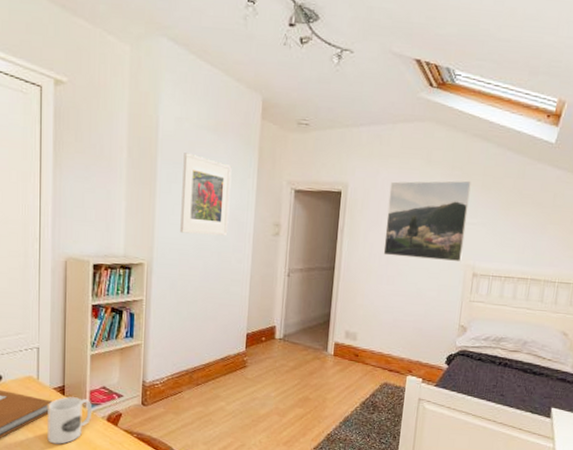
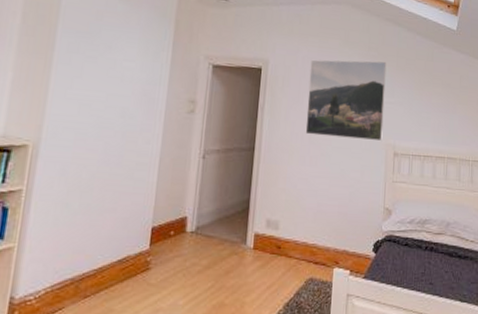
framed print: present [180,153,232,236] -> none [78,21,145,114]

